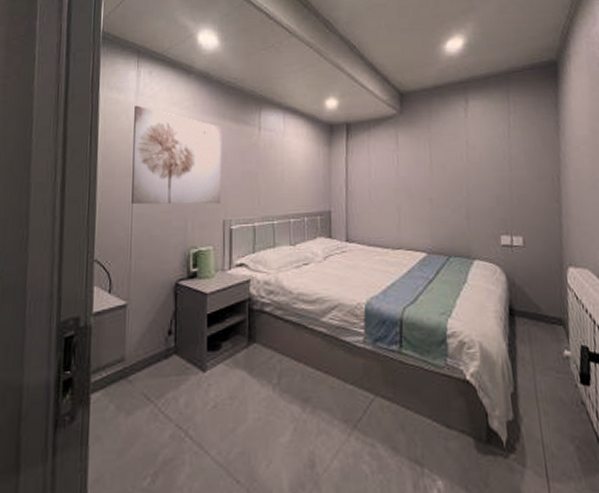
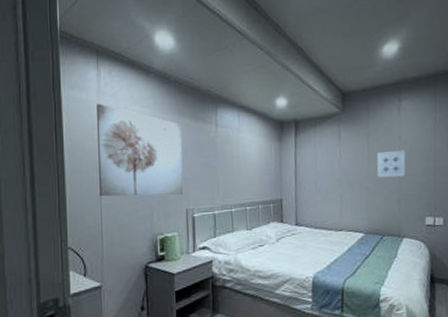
wall art: none [440,156,476,189] -> present [376,150,406,178]

